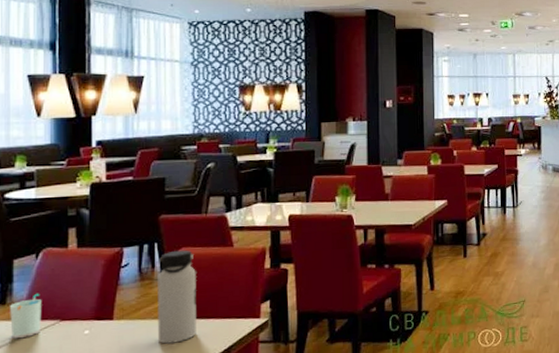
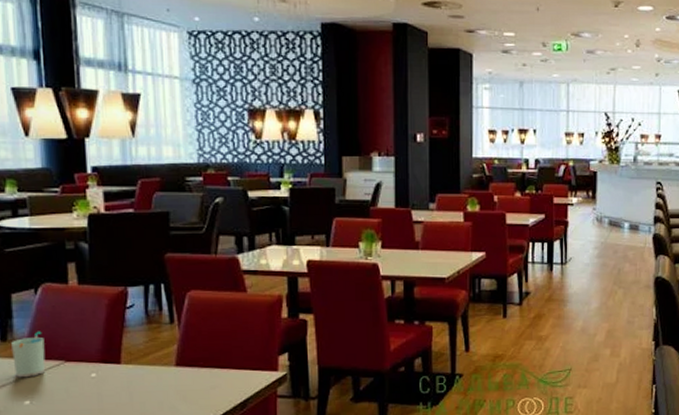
water bottle: present [157,249,196,344] -> none [166,293,210,393]

